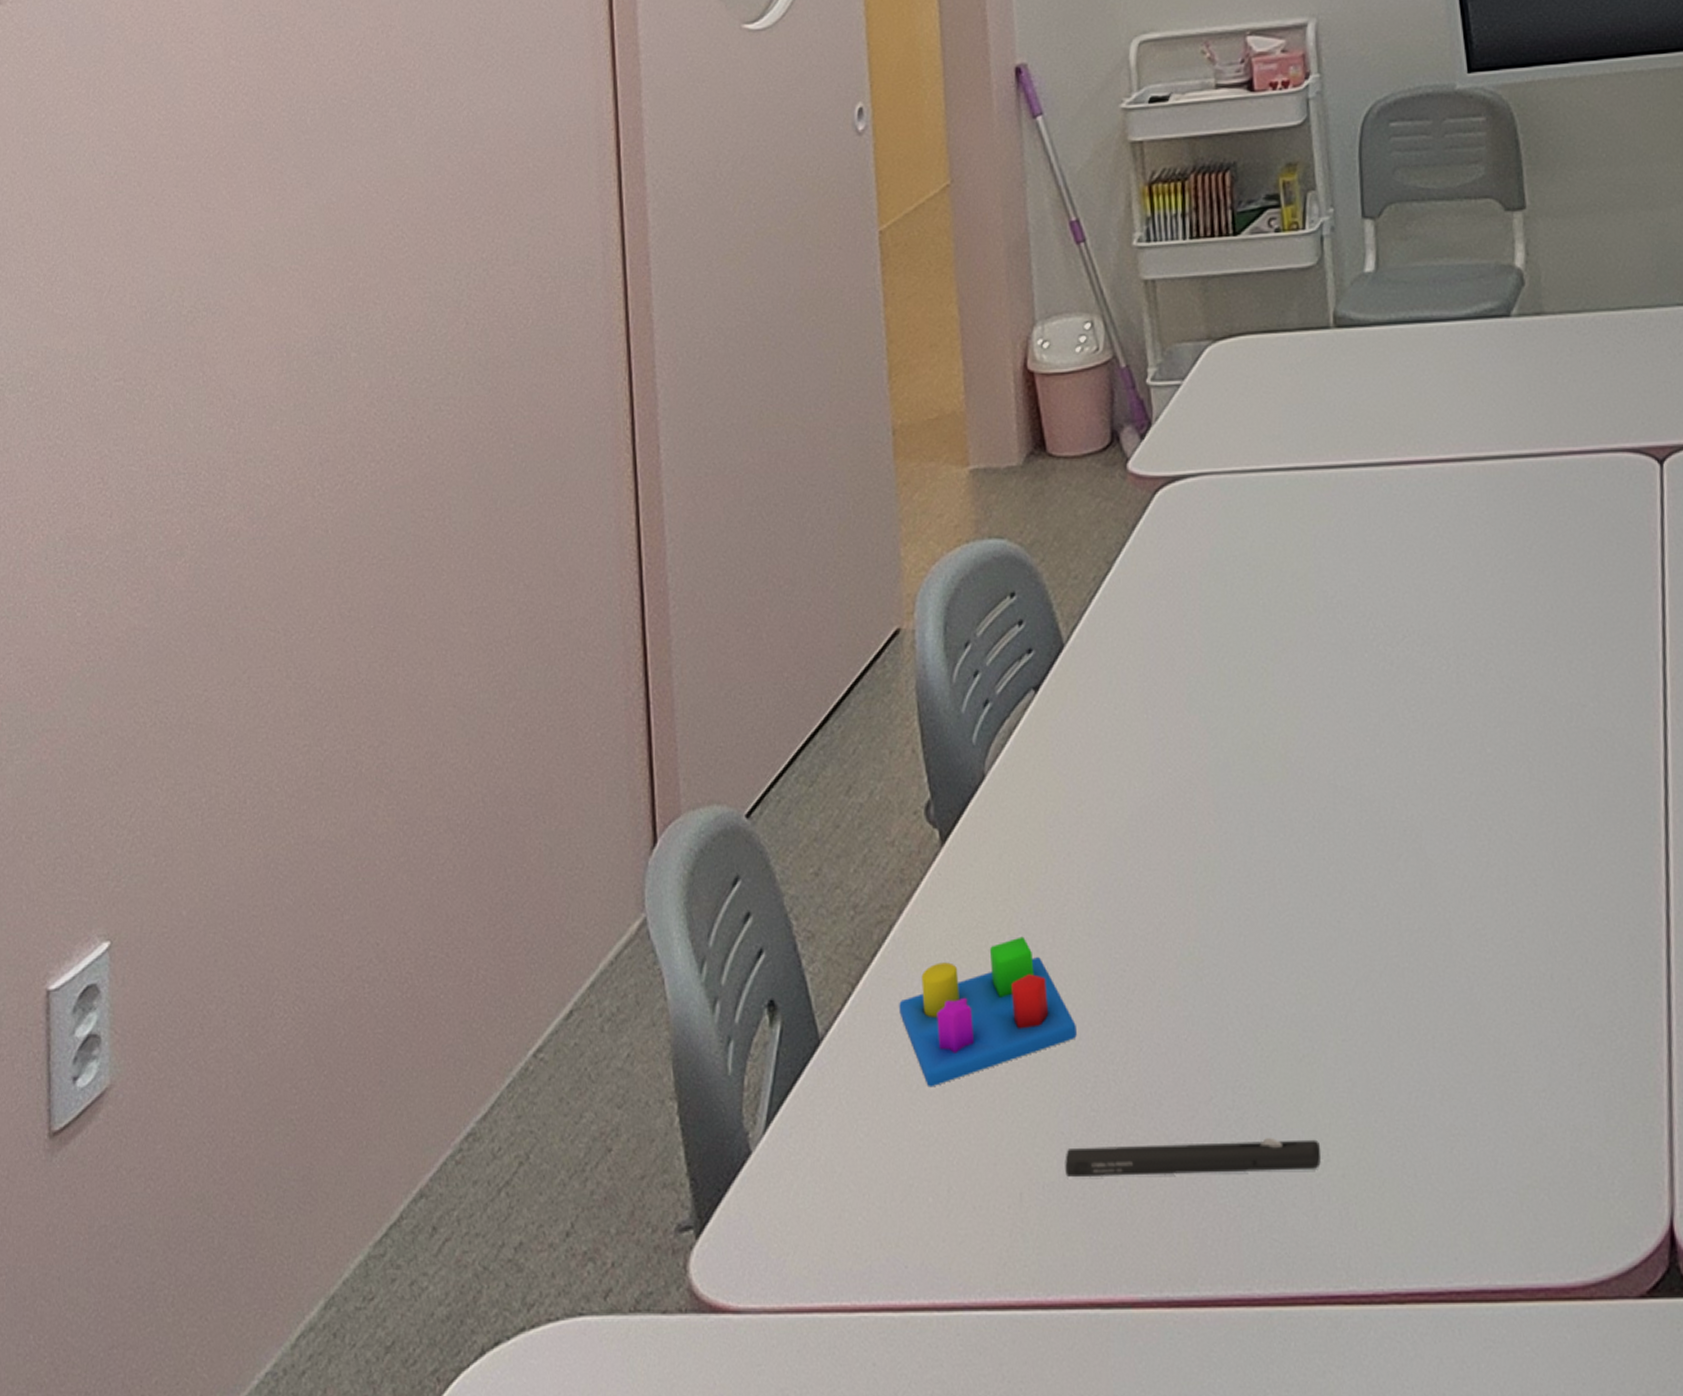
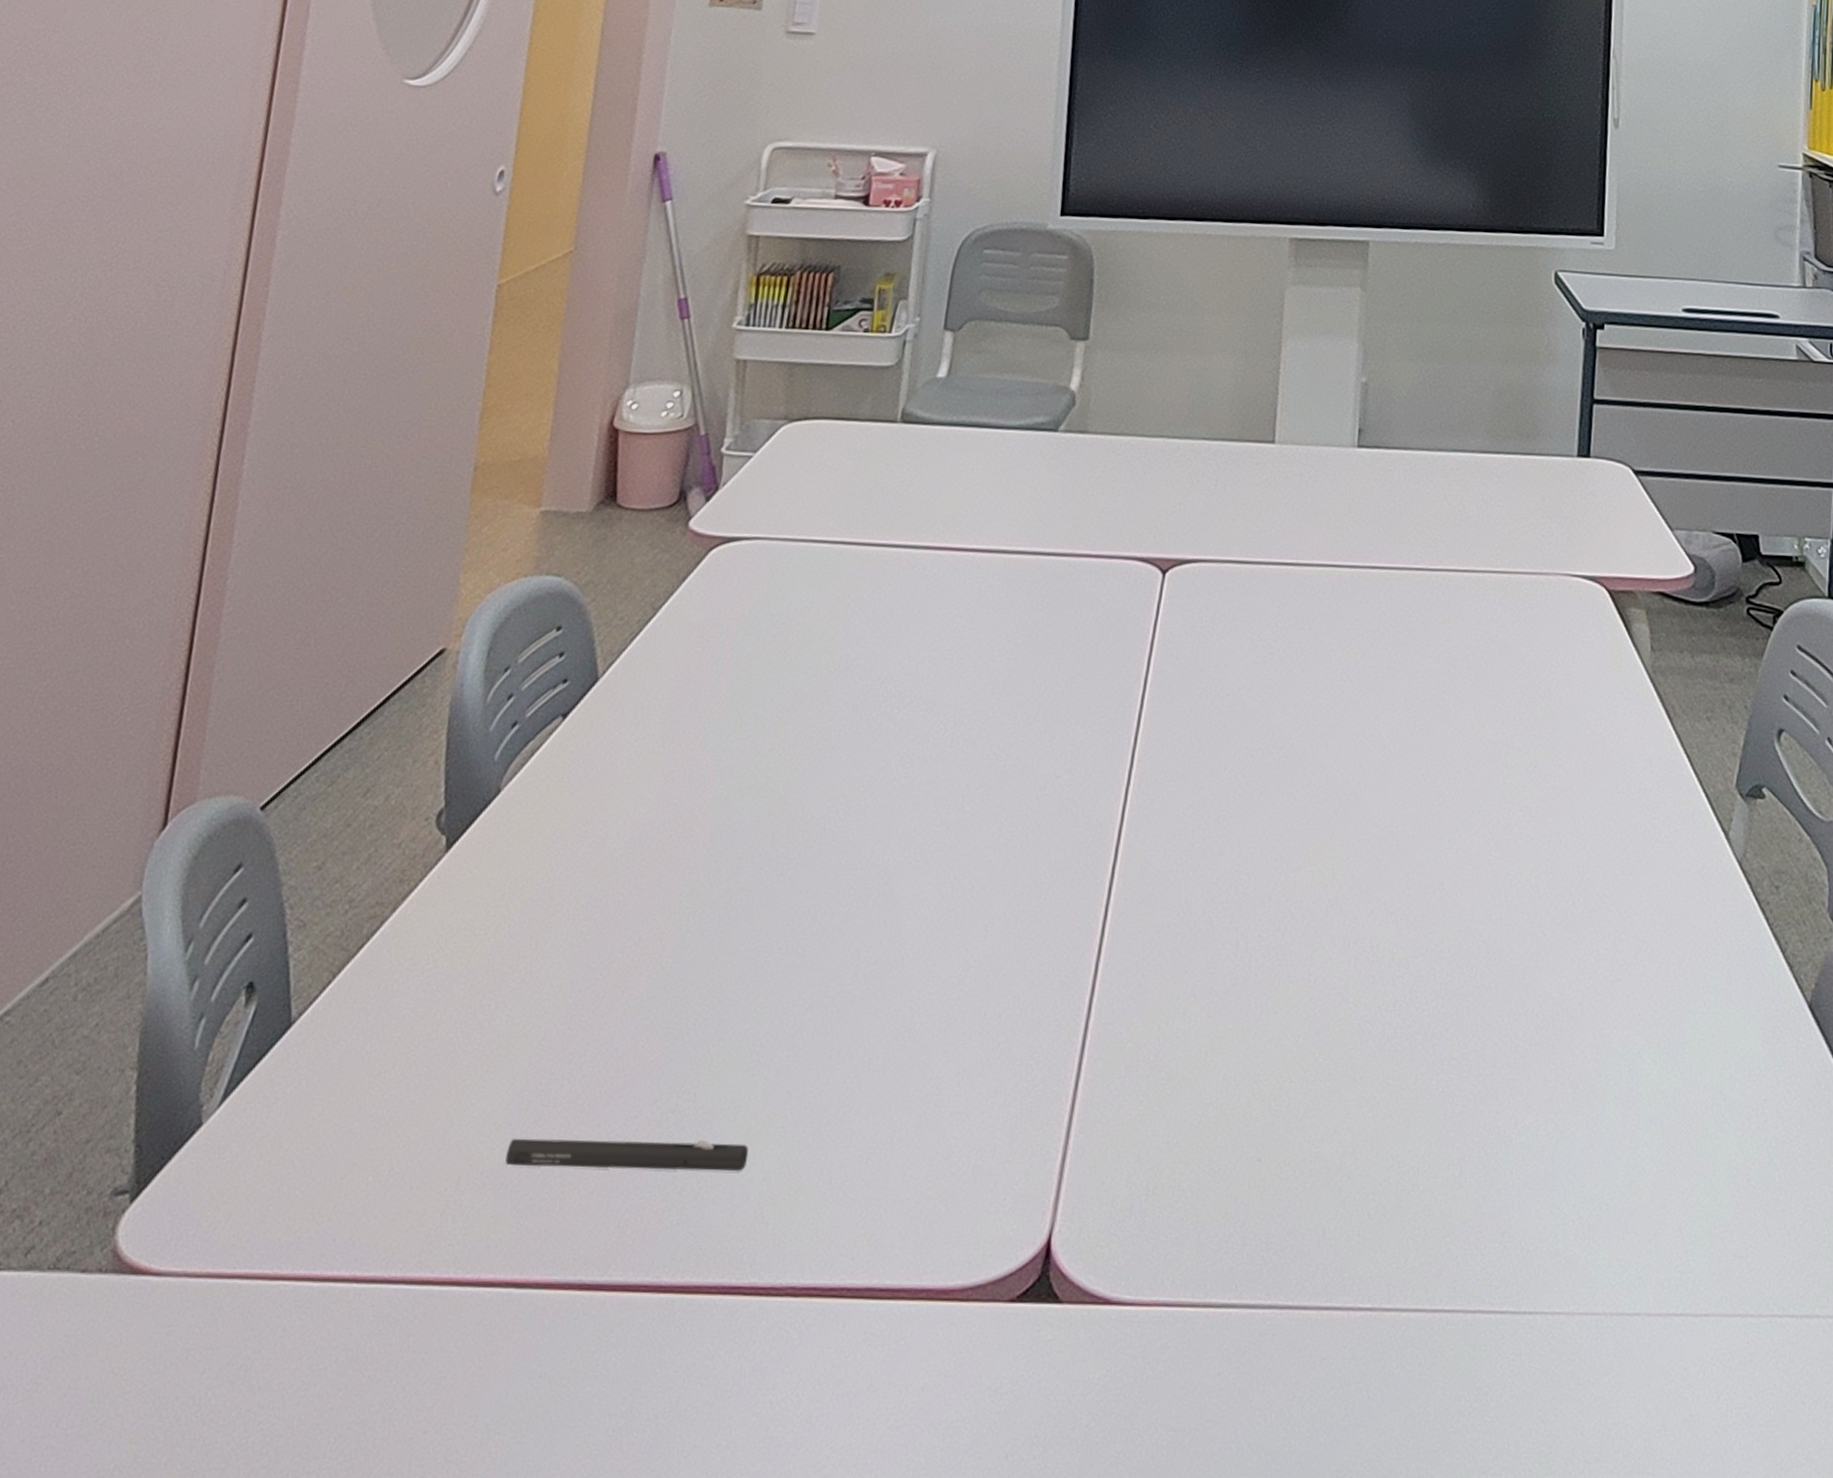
toy blocks: present [899,936,1077,1088] -> none [374,941,542,1074]

